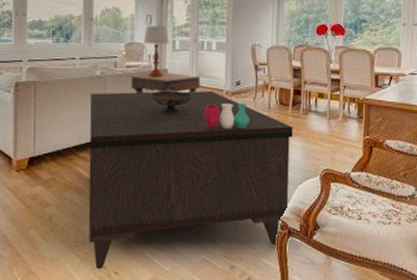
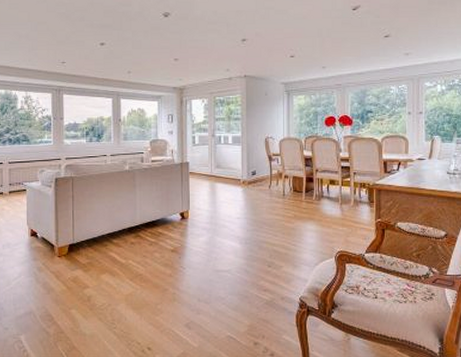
coffee table: present [88,90,293,270] -> none [120,180,307,346]
side table: present [131,72,201,94] -> none [157,165,219,185]
table lamp: present [143,25,169,77] -> none [166,124,189,170]
decorative bowl: present [149,89,194,114] -> none [173,180,213,203]
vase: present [203,103,250,129] -> none [223,192,267,215]

